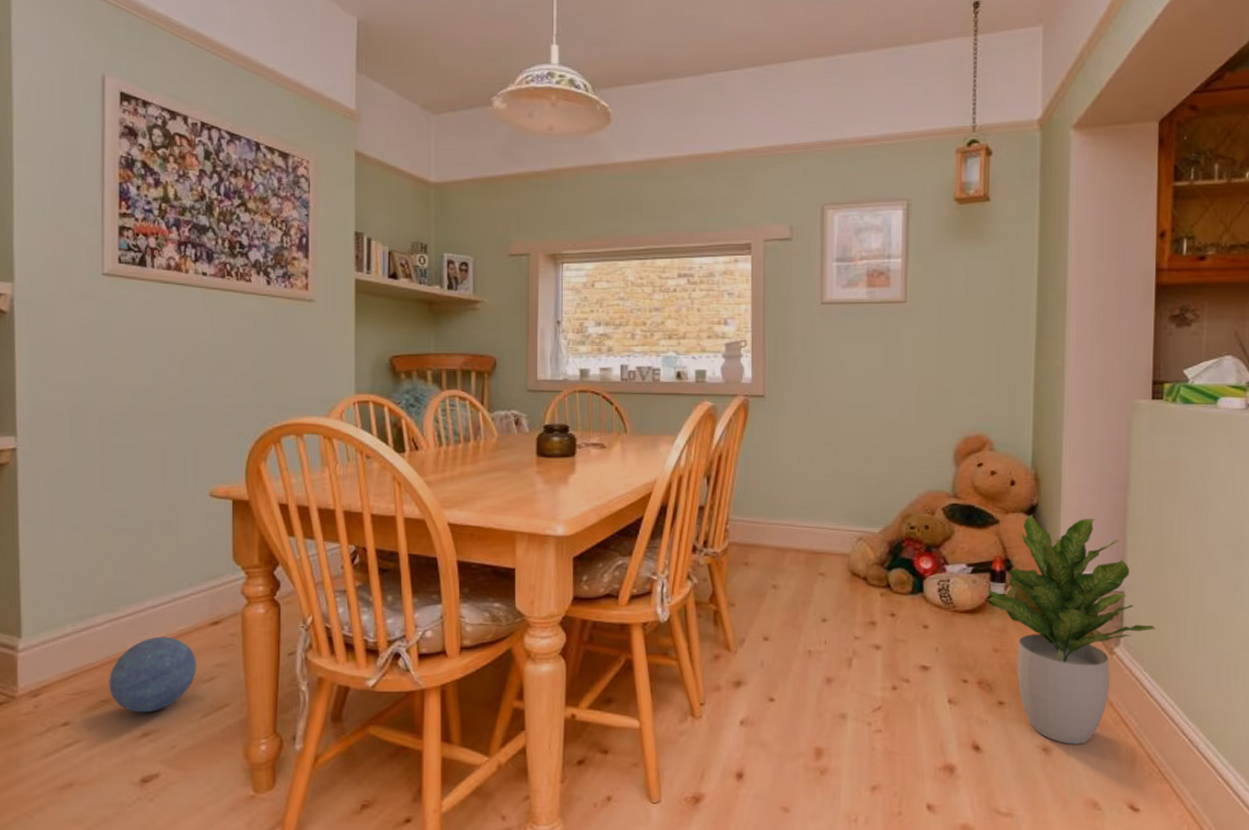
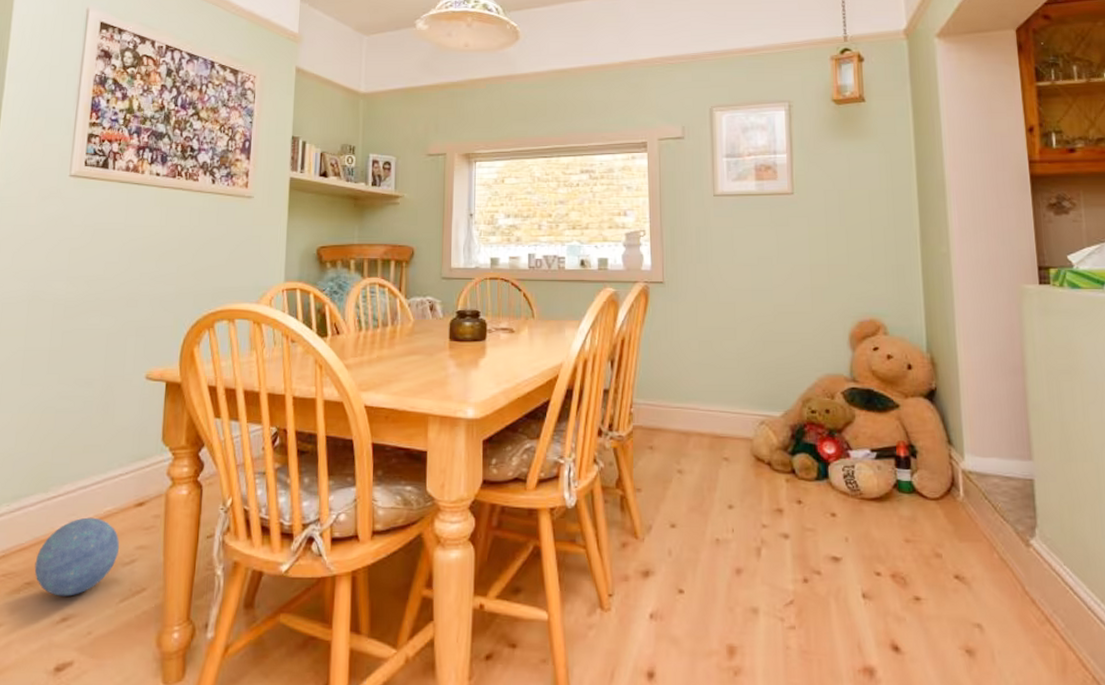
potted plant: present [987,514,1156,744] -> none [893,398,1071,646]

